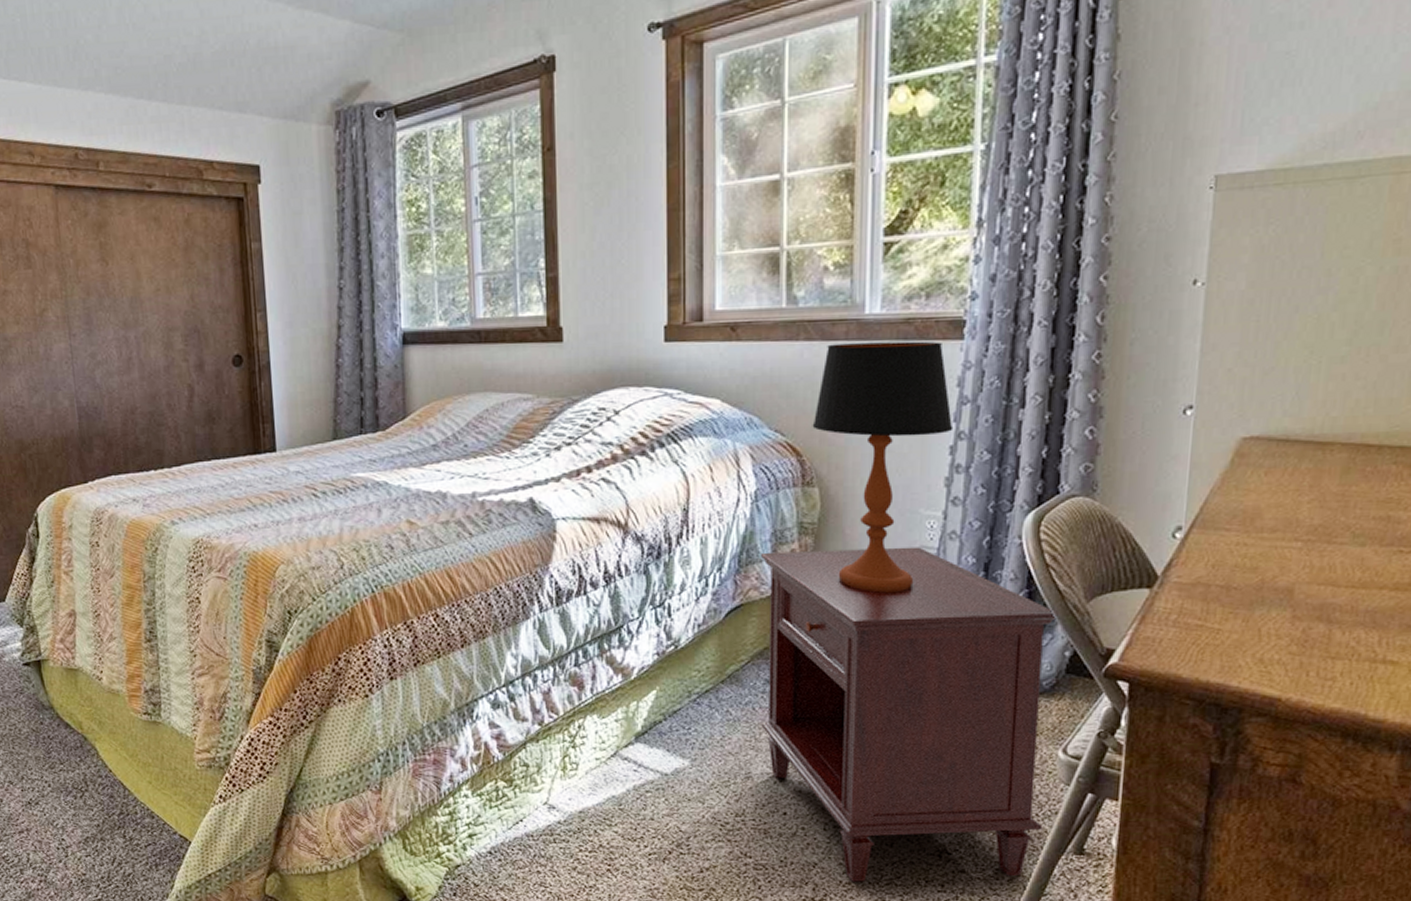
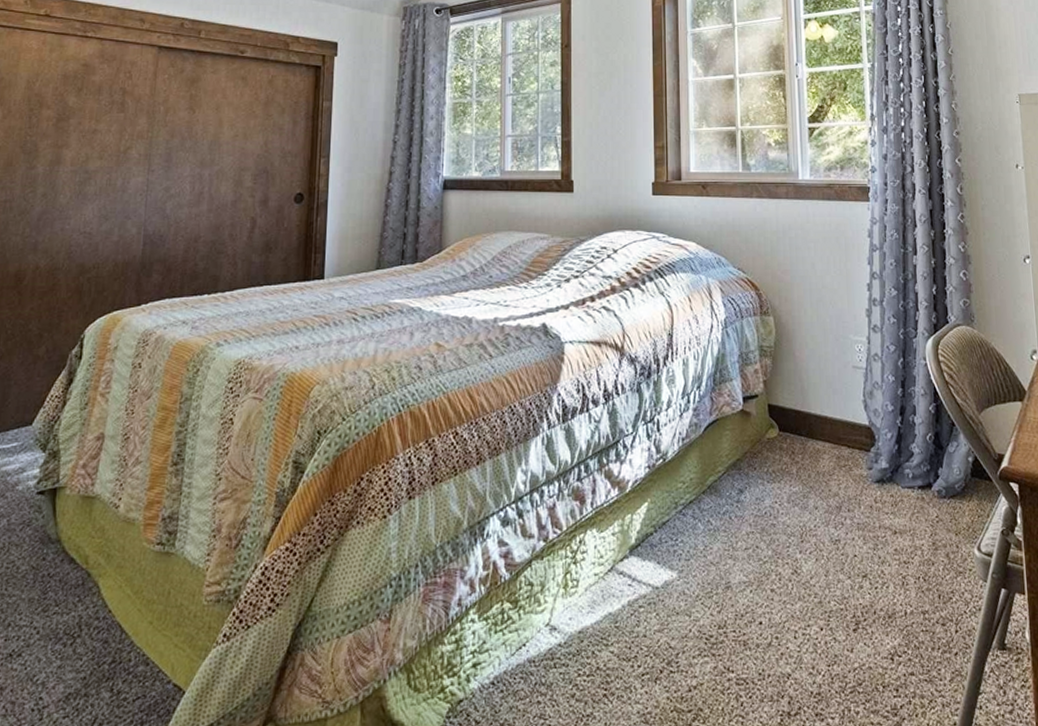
nightstand: present [761,547,1058,882] -> none [731,367,971,692]
table lamp: present [812,341,954,593] -> none [765,201,869,407]

